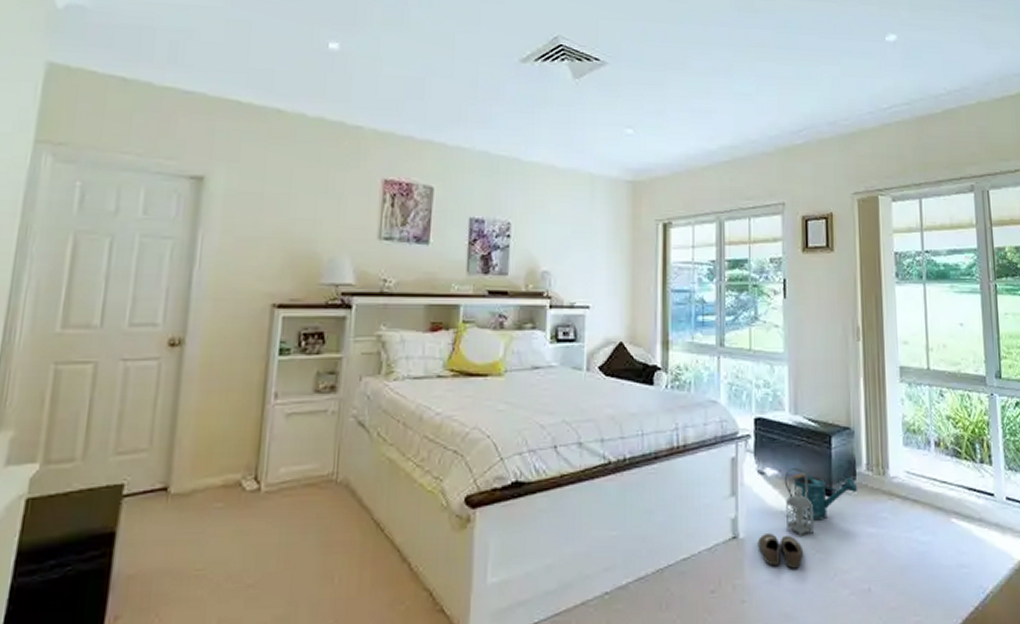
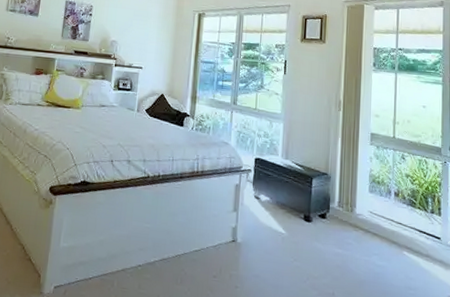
shoe: present [757,532,804,569] -> none [250,241,285,270]
watering can: present [784,468,857,521] -> none [274,198,330,238]
lantern: present [785,473,815,537] -> none [273,202,295,248]

